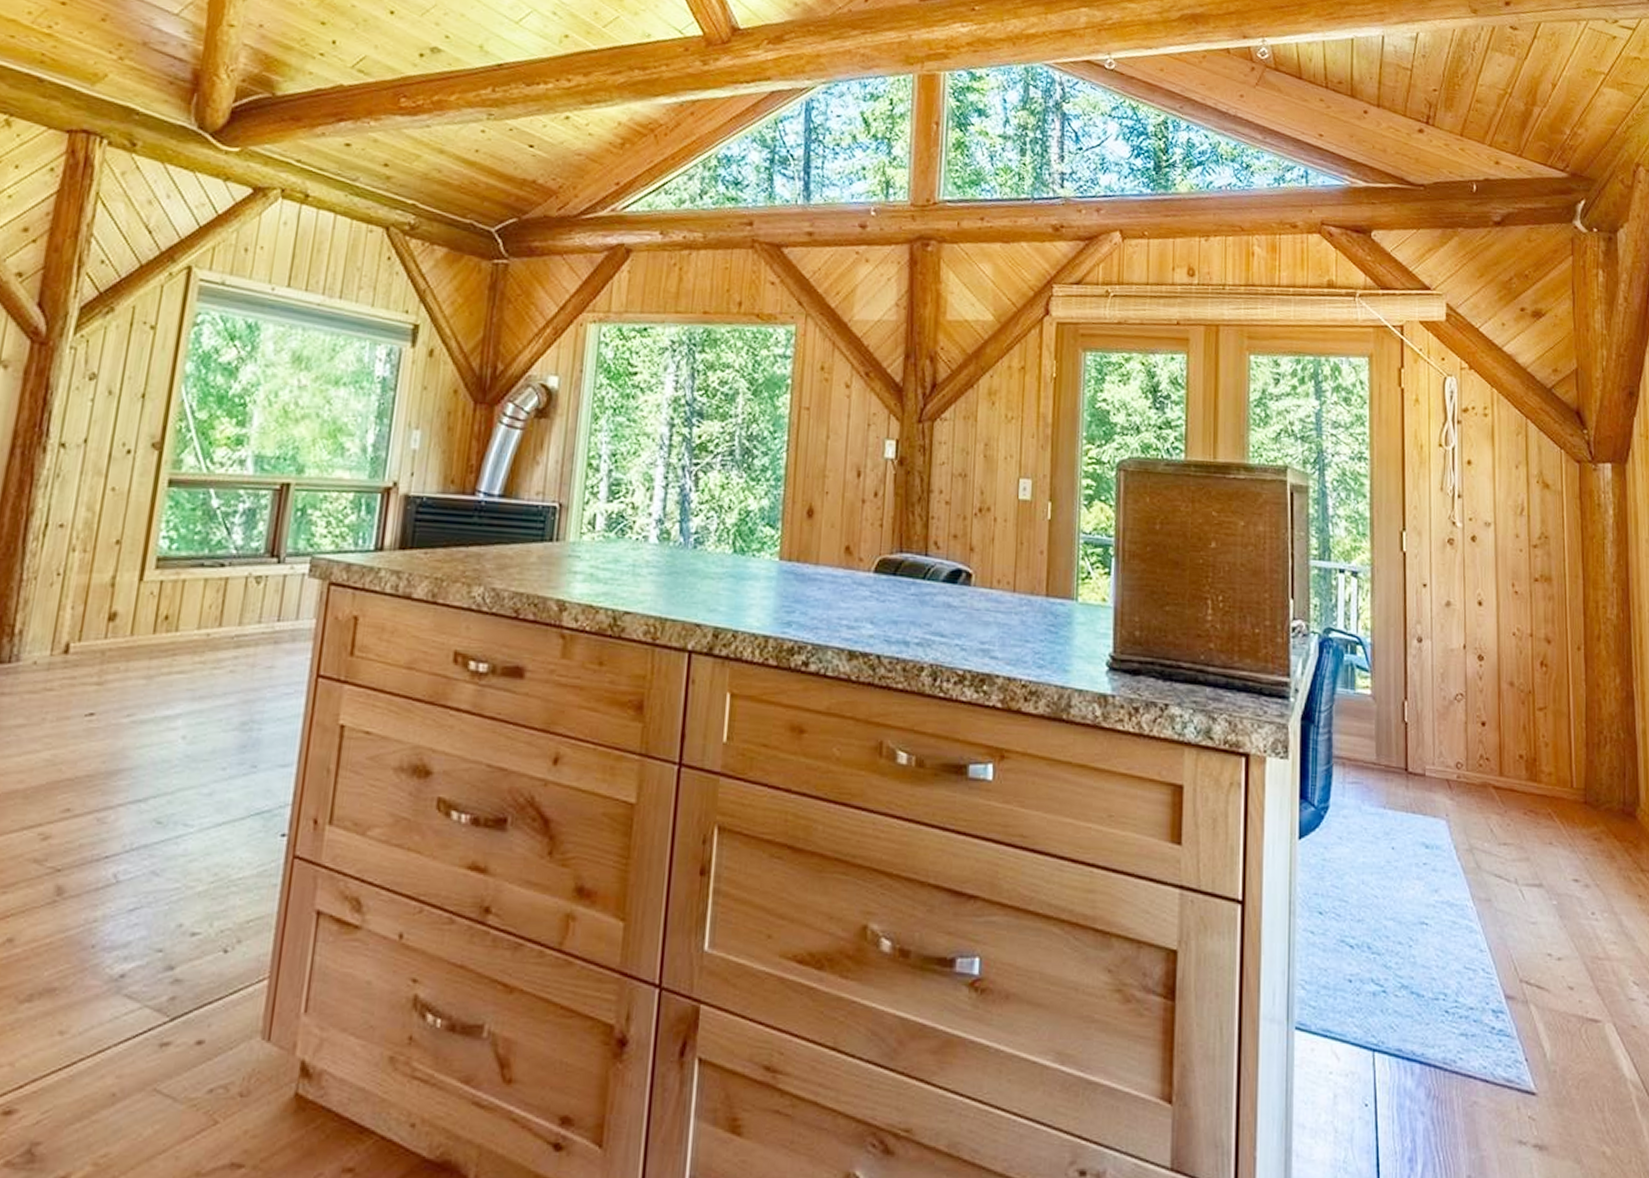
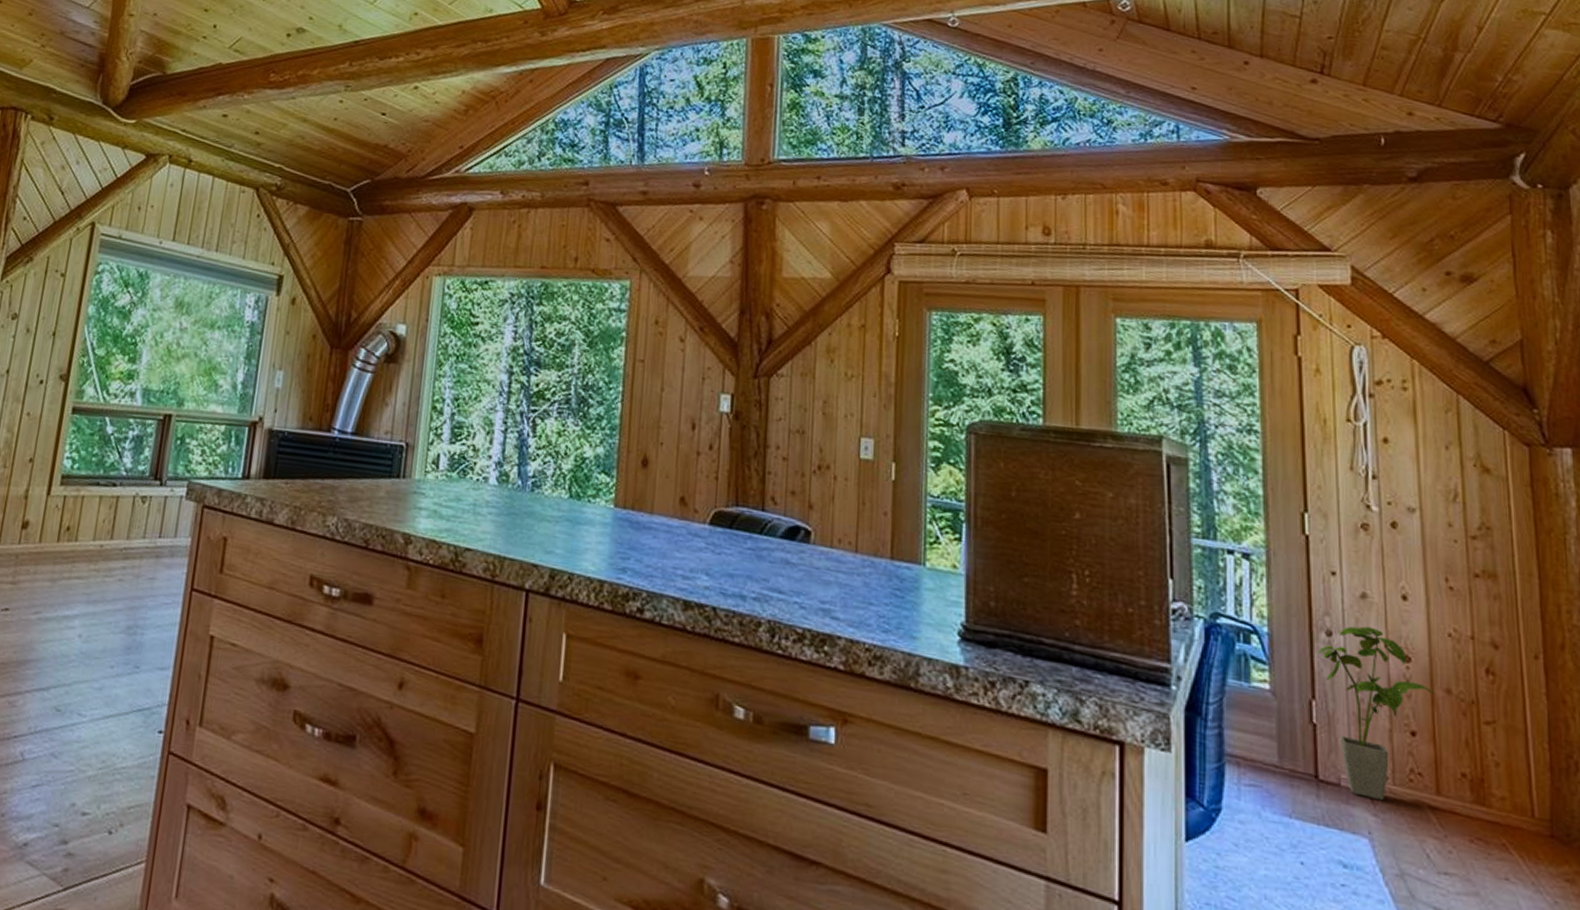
house plant: none [1410,631,1502,786] -> present [1317,626,1436,801]

